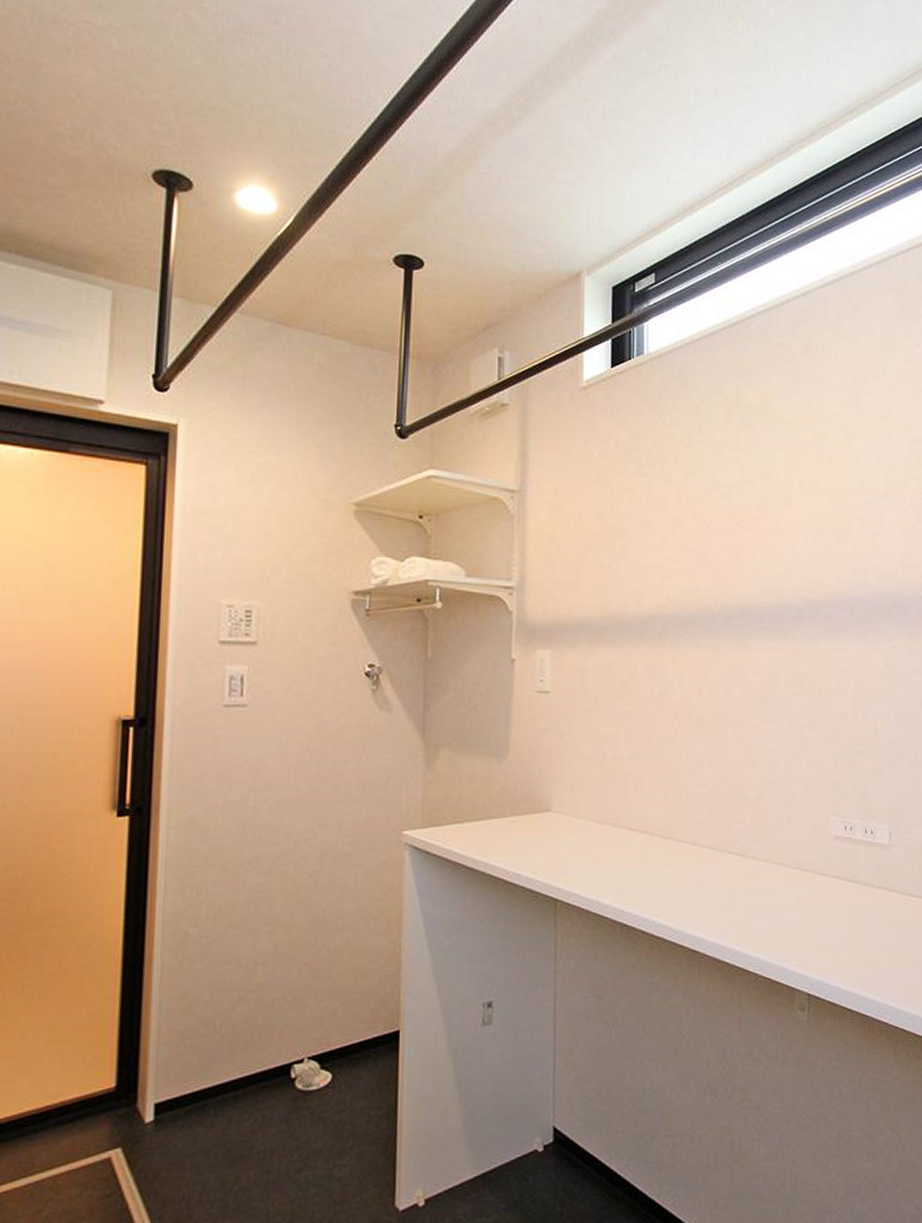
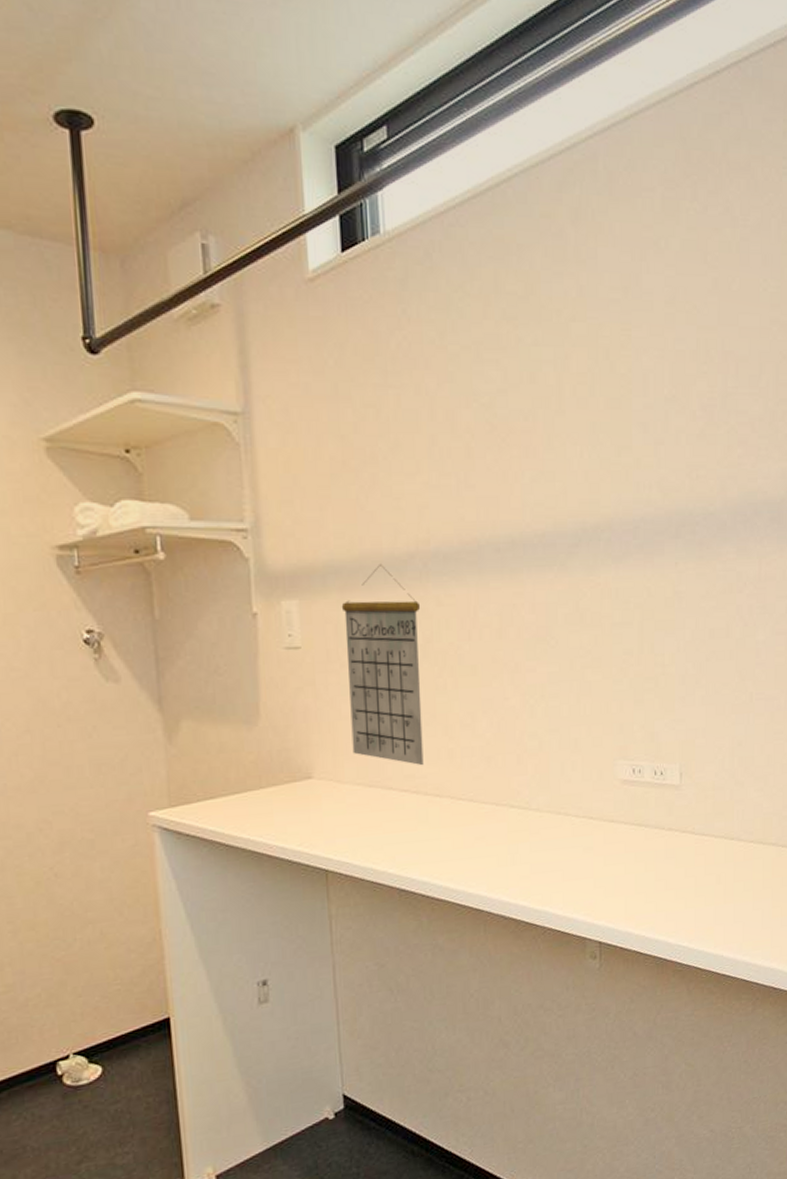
calendar: none [588,623,658,808] -> present [341,563,424,766]

